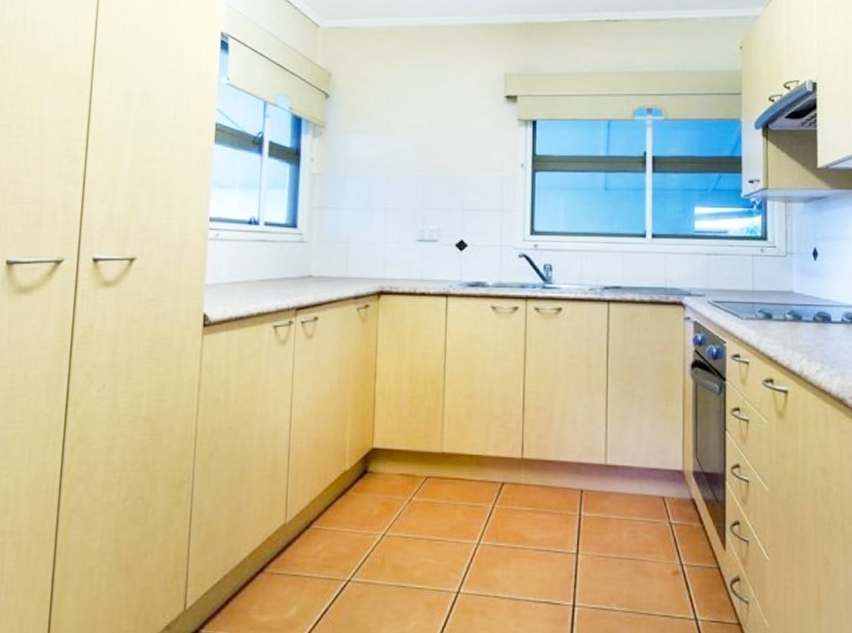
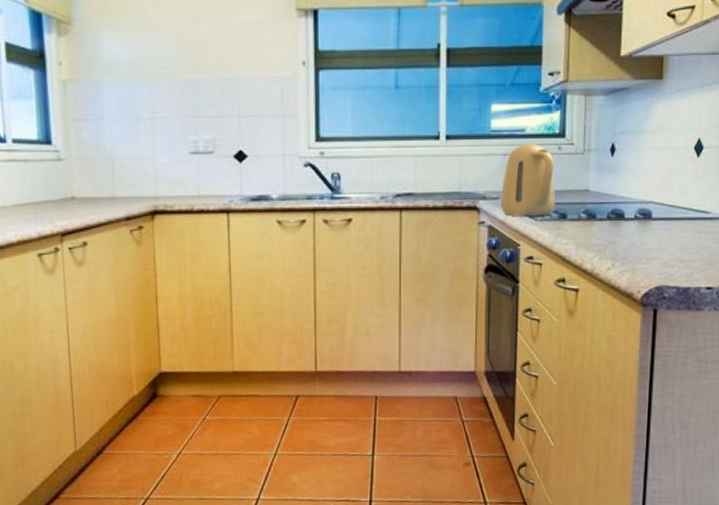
kettle: none [705,244,760,315] -> present [500,143,556,217]

